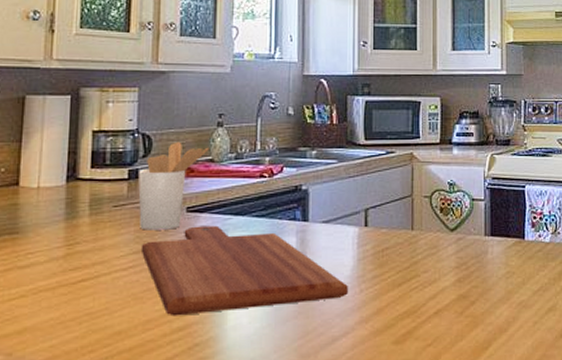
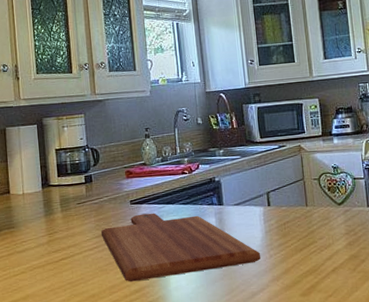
utensil holder: present [138,141,209,230] -> none [92,152,141,220]

